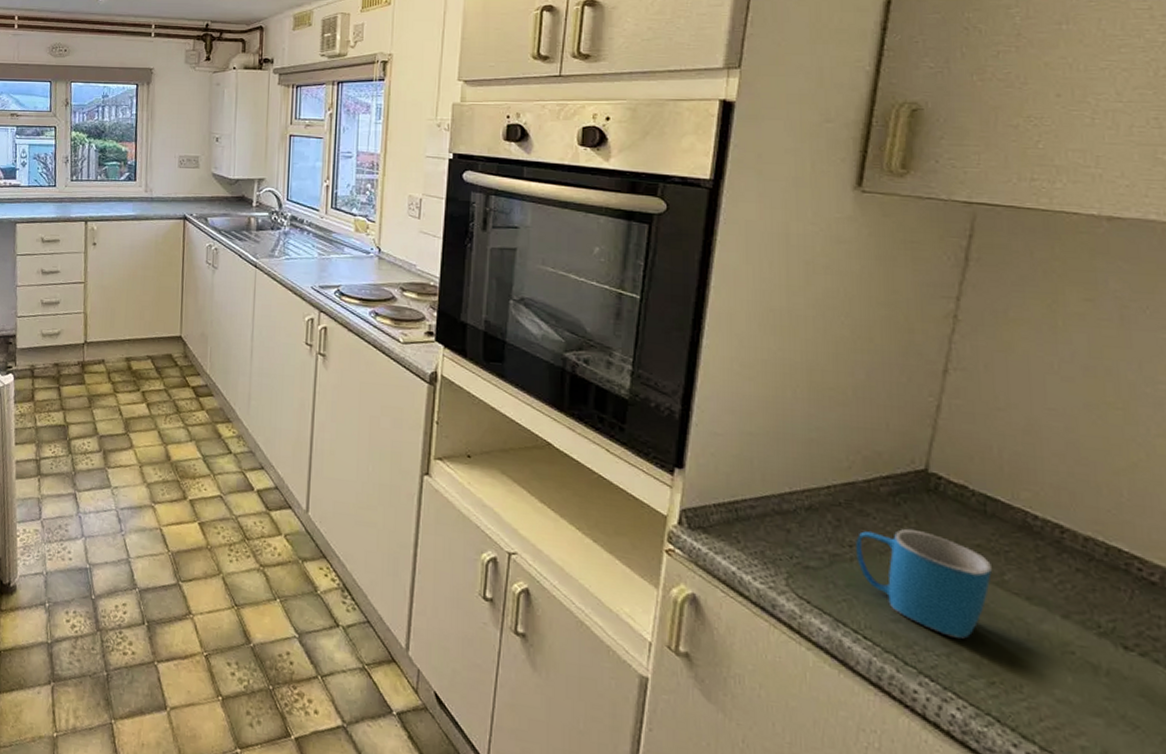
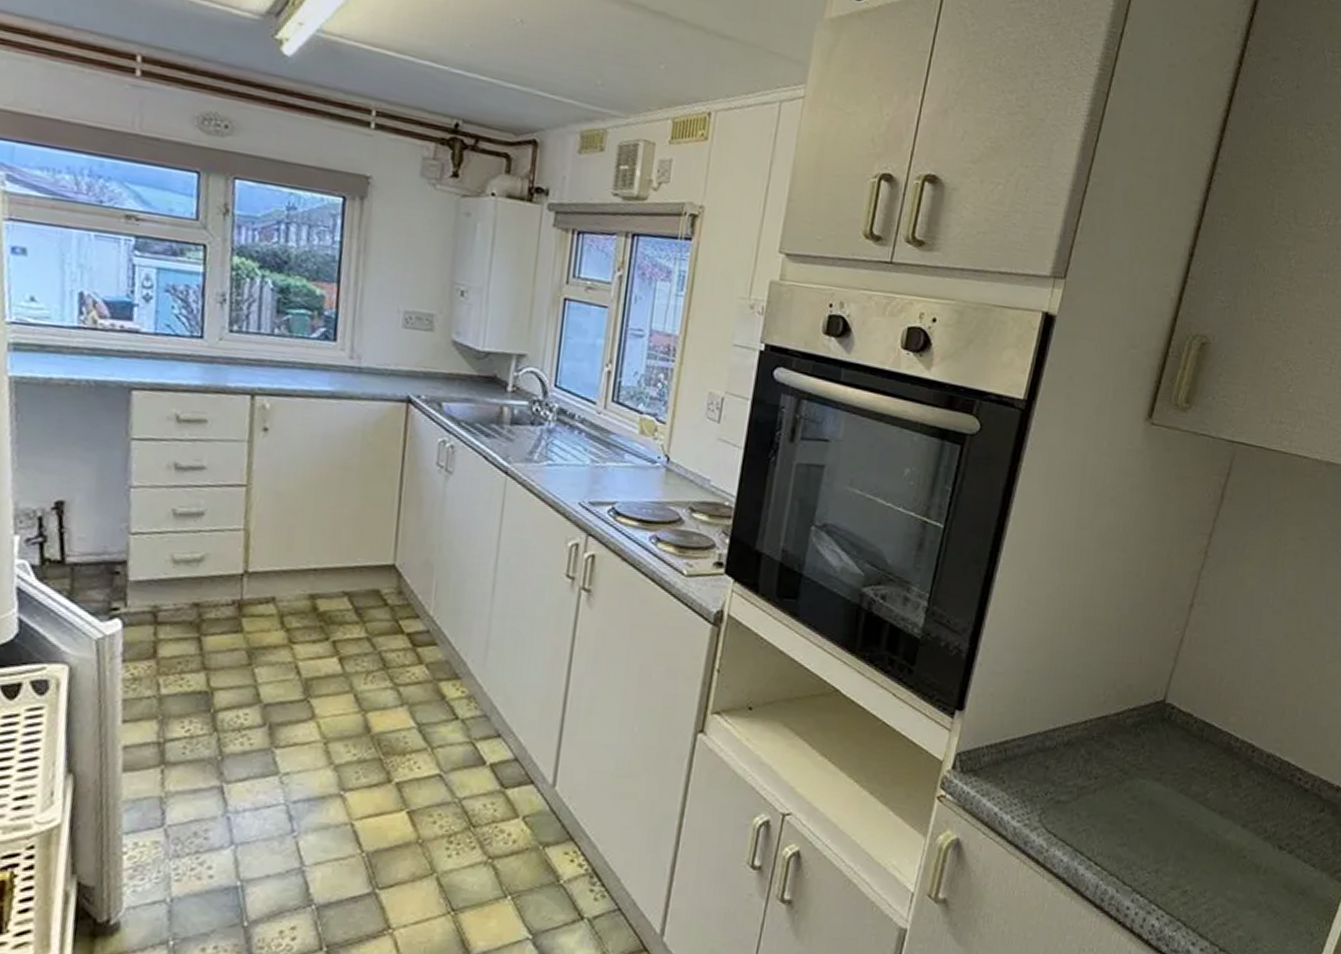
mug: present [856,528,992,639] -> none [1099,757,1200,855]

